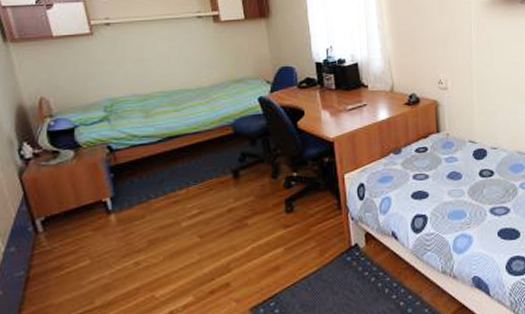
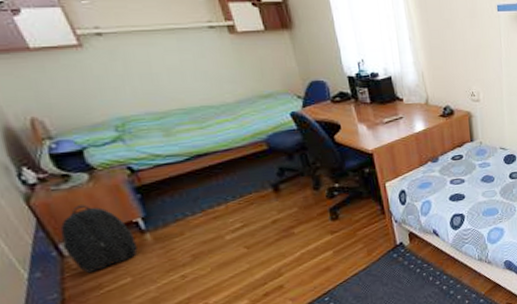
backpack: none [39,181,102,251] -> present [60,205,138,273]

